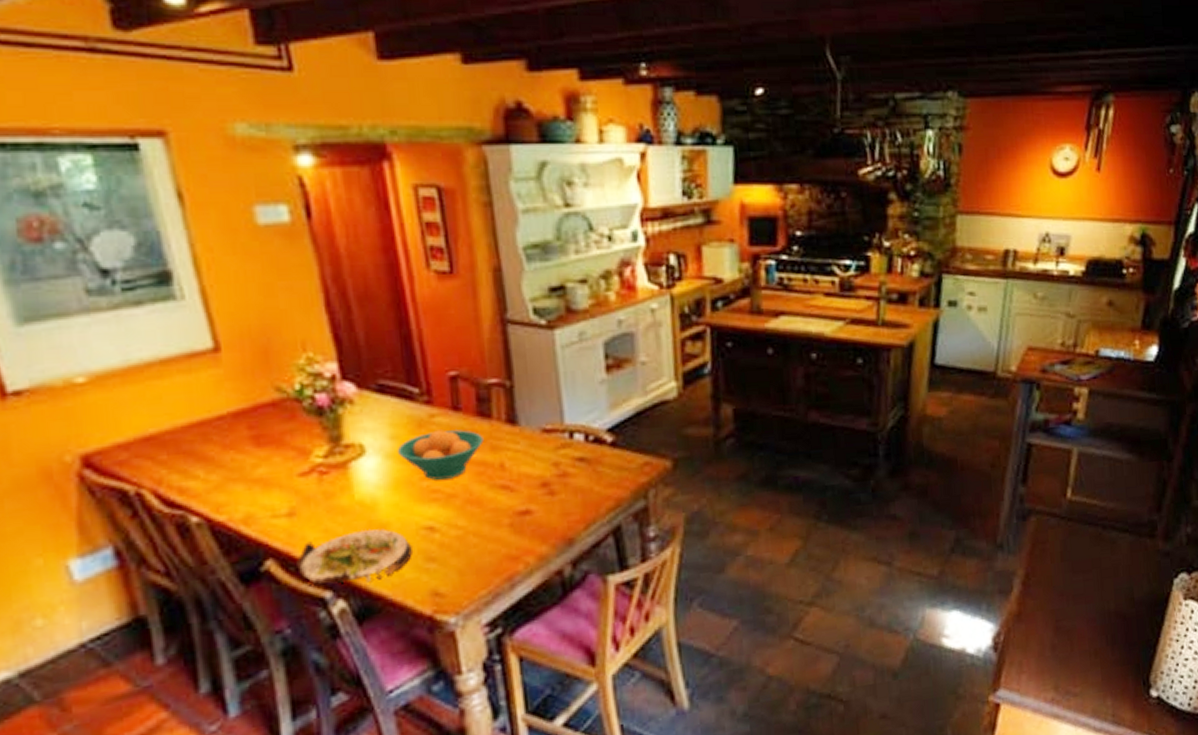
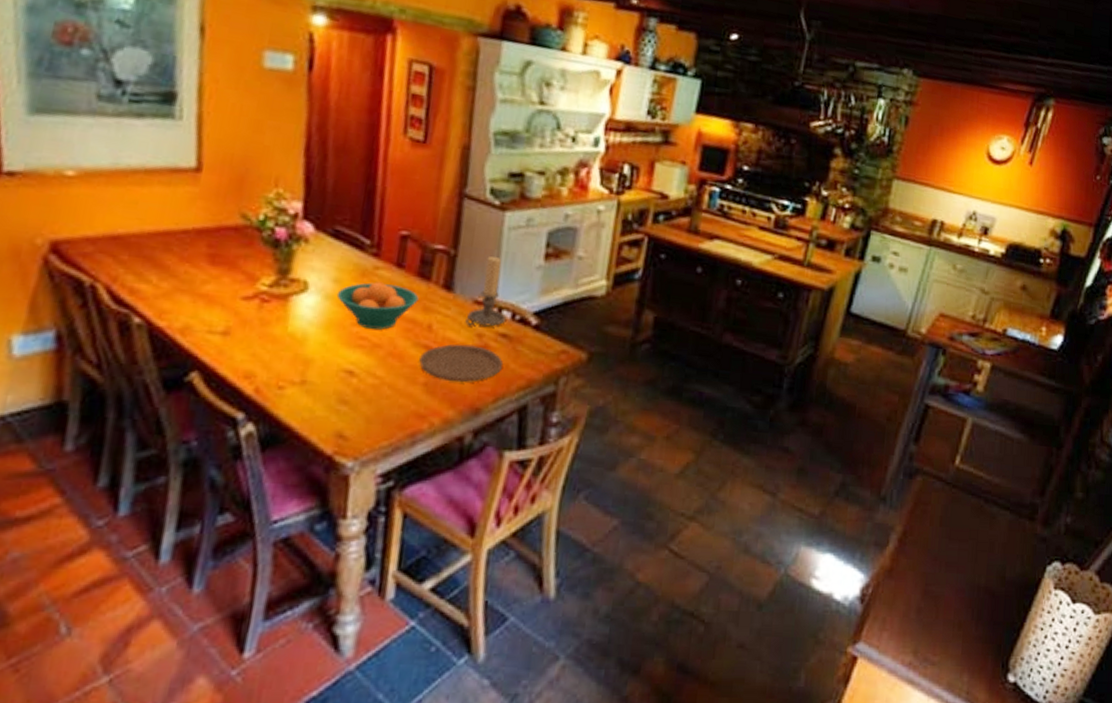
salad plate: present [296,529,412,586] -> none [218,361,329,412]
plate: none [499,475,586,518] -> present [419,344,503,383]
candle holder: none [537,380,580,457] -> present [465,256,507,327]

